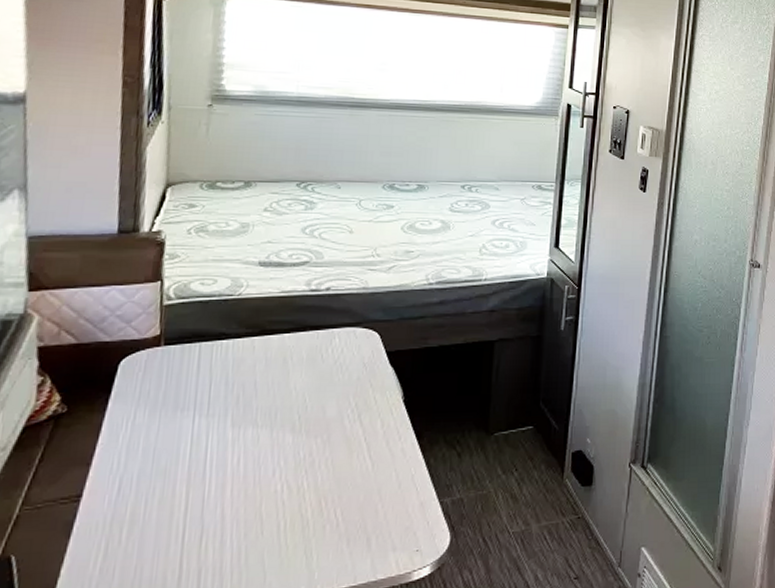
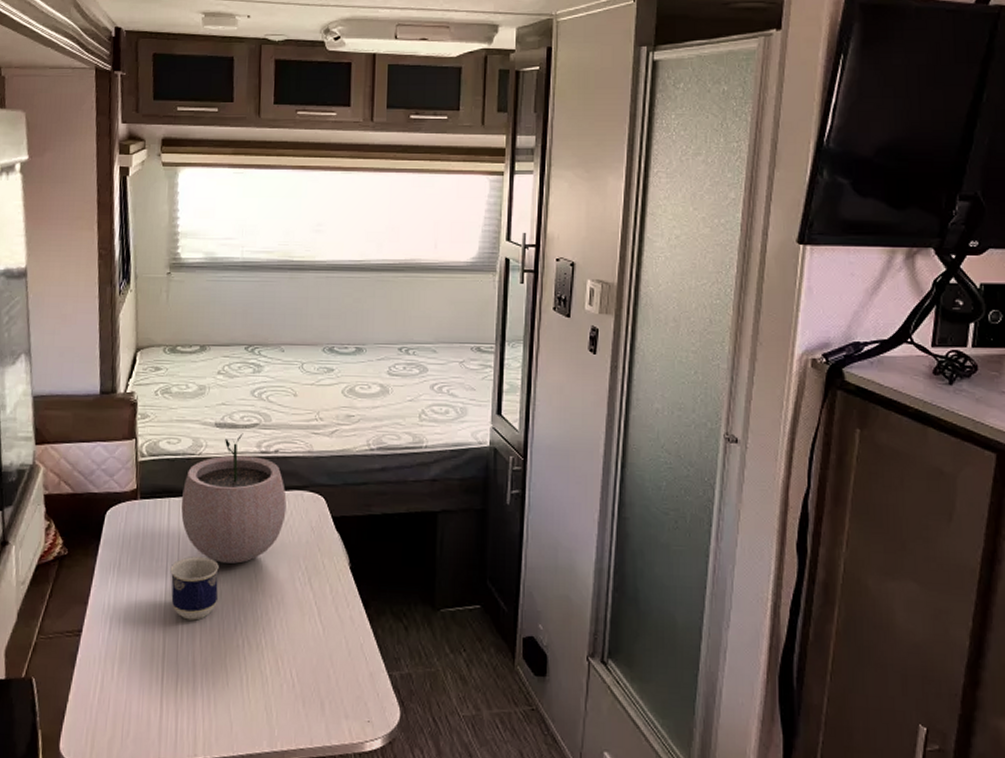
cup: none [198,402,257,471] -> present [170,557,219,621]
plant pot: none [214,271,338,407] -> present [181,433,287,564]

